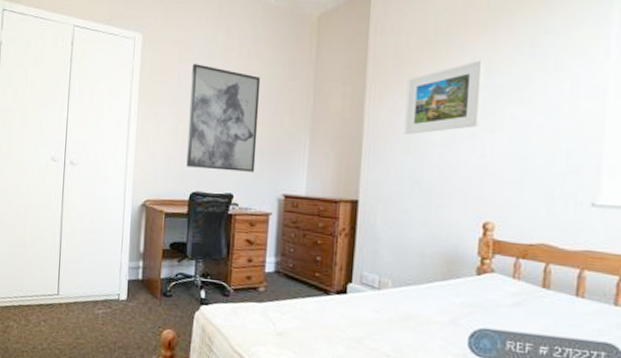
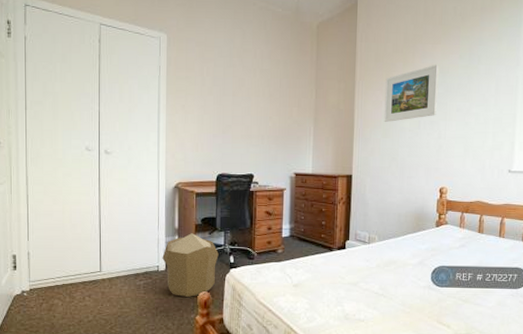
pouf: none [124,259,188,335] -> present [162,233,219,297]
wall art: present [186,64,261,172] -> none [212,62,273,155]

